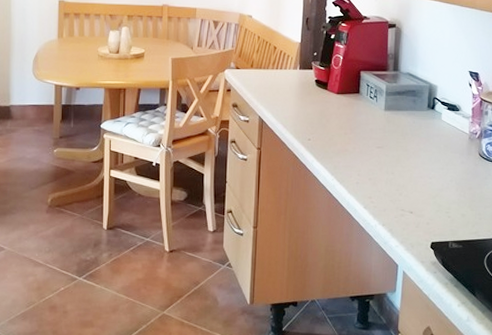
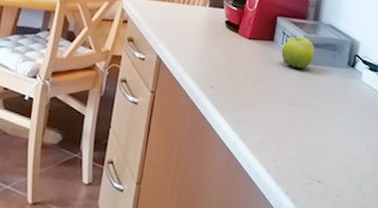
fruit: none [367,86,398,115] -> present [281,35,315,69]

